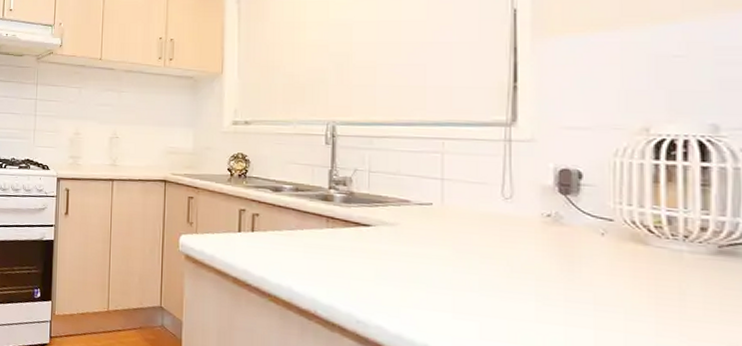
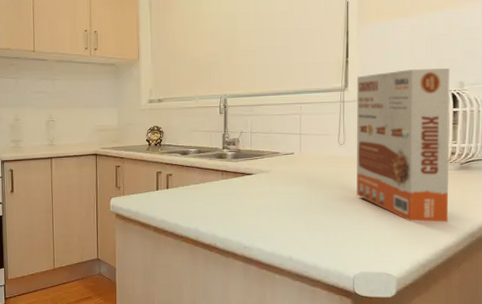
cereal box: none [532,102,699,334] -> present [357,68,450,223]

